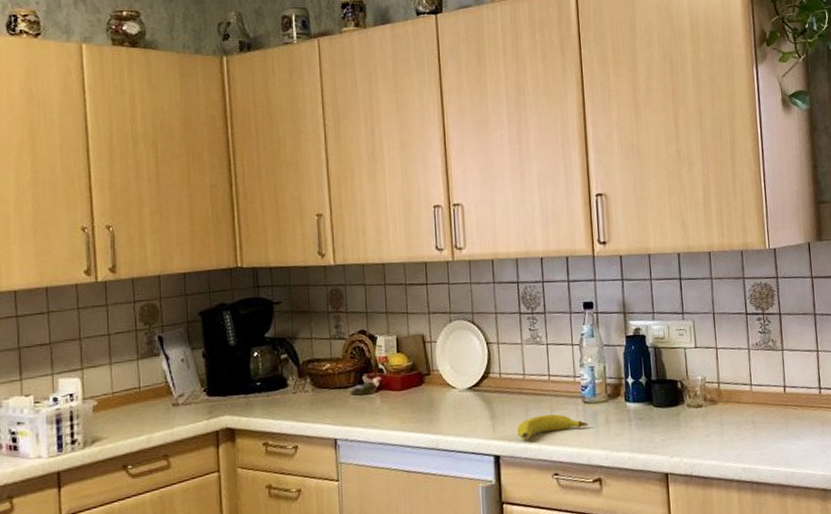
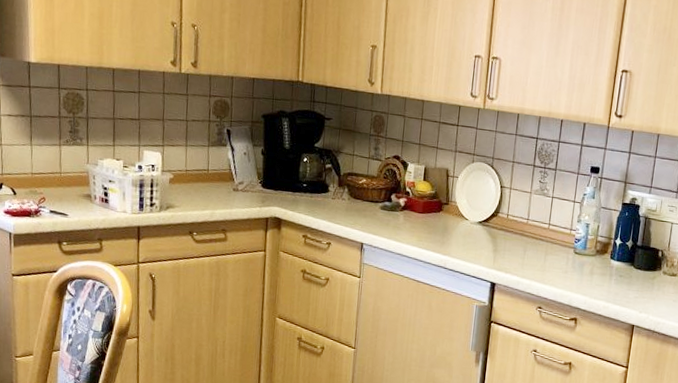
fruit: present [517,414,589,441] -> none [513,256,575,275]

